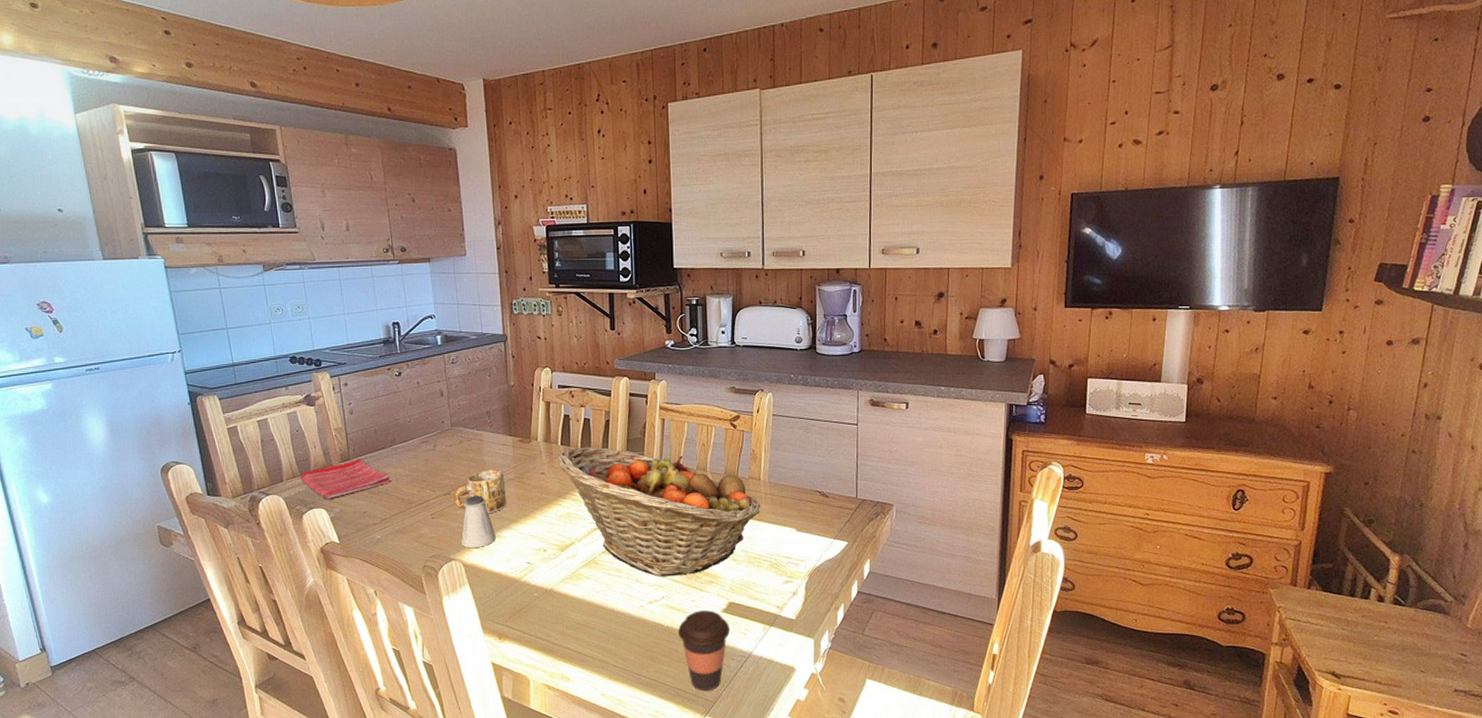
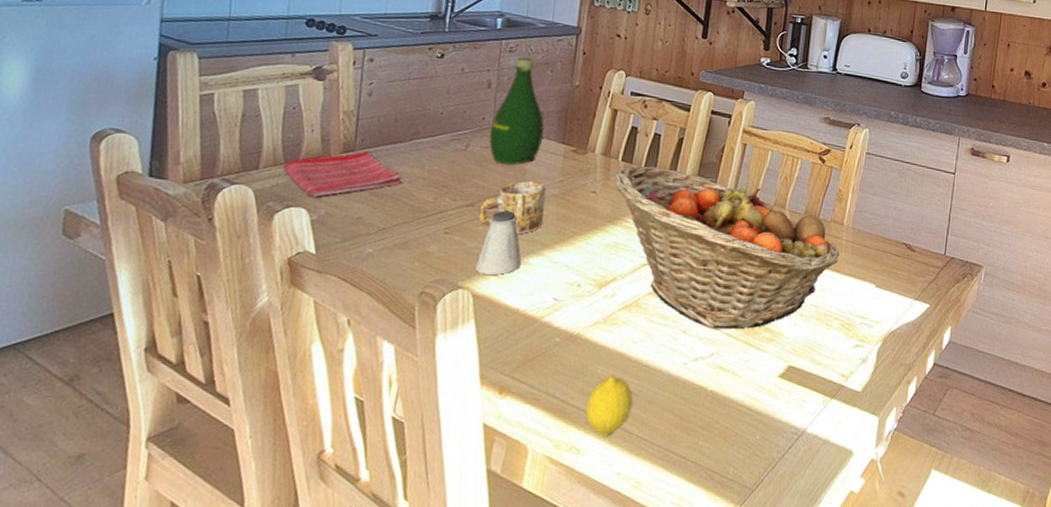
bottle: none [450,366,493,459] -> present [489,57,544,166]
fruit: none [568,619,605,667] -> present [585,374,633,437]
coffee cup: present [677,610,730,691] -> none [722,373,785,476]

